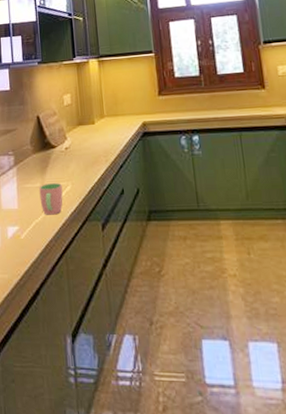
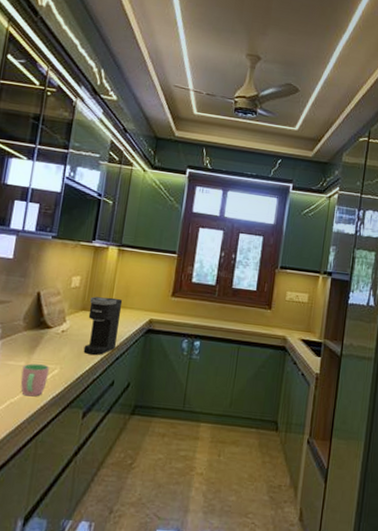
coffee maker: none [84,107,117,166] -> present [83,296,123,355]

